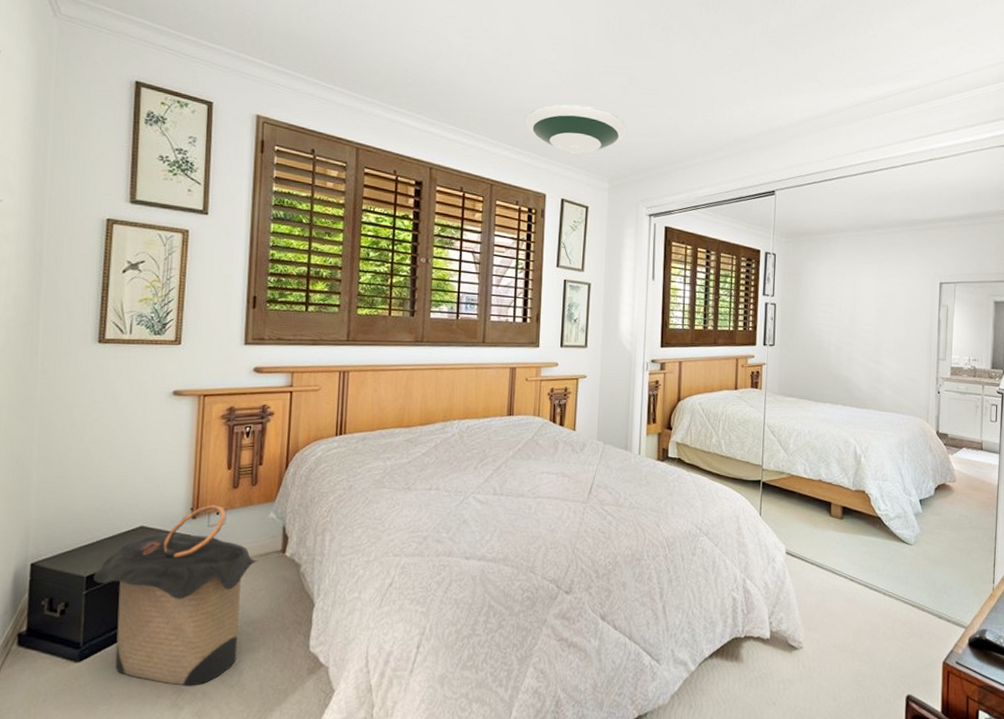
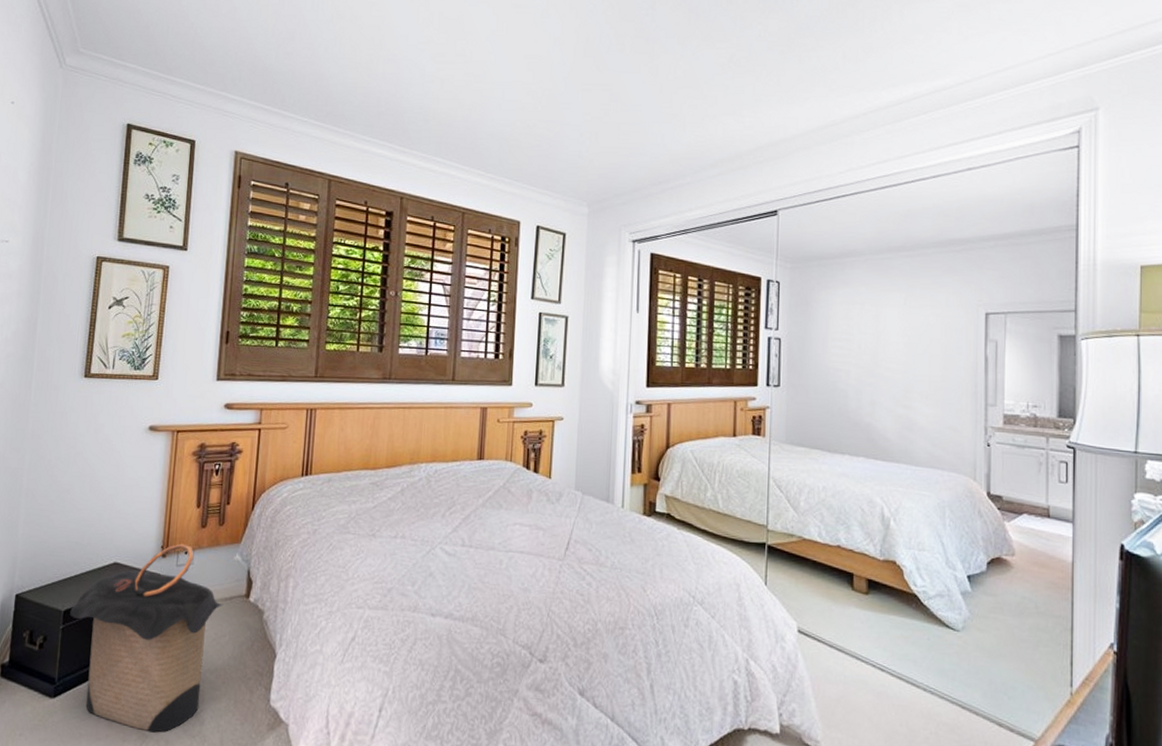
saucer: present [525,103,627,155] -> none [499,125,608,178]

